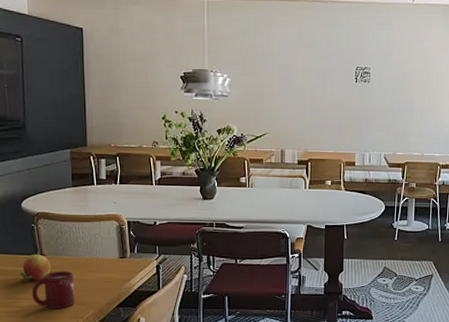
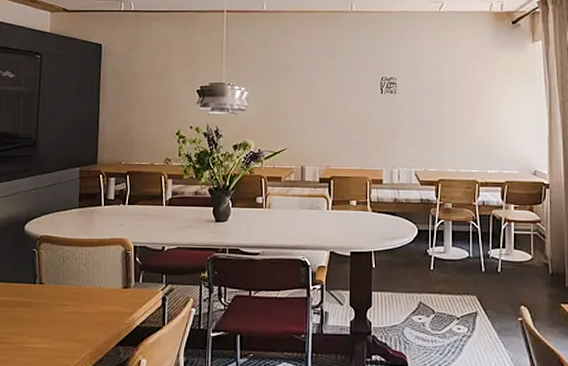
fruit: present [20,254,51,281] -> none [16,282,49,313]
cup: present [31,271,74,309] -> none [25,302,72,347]

